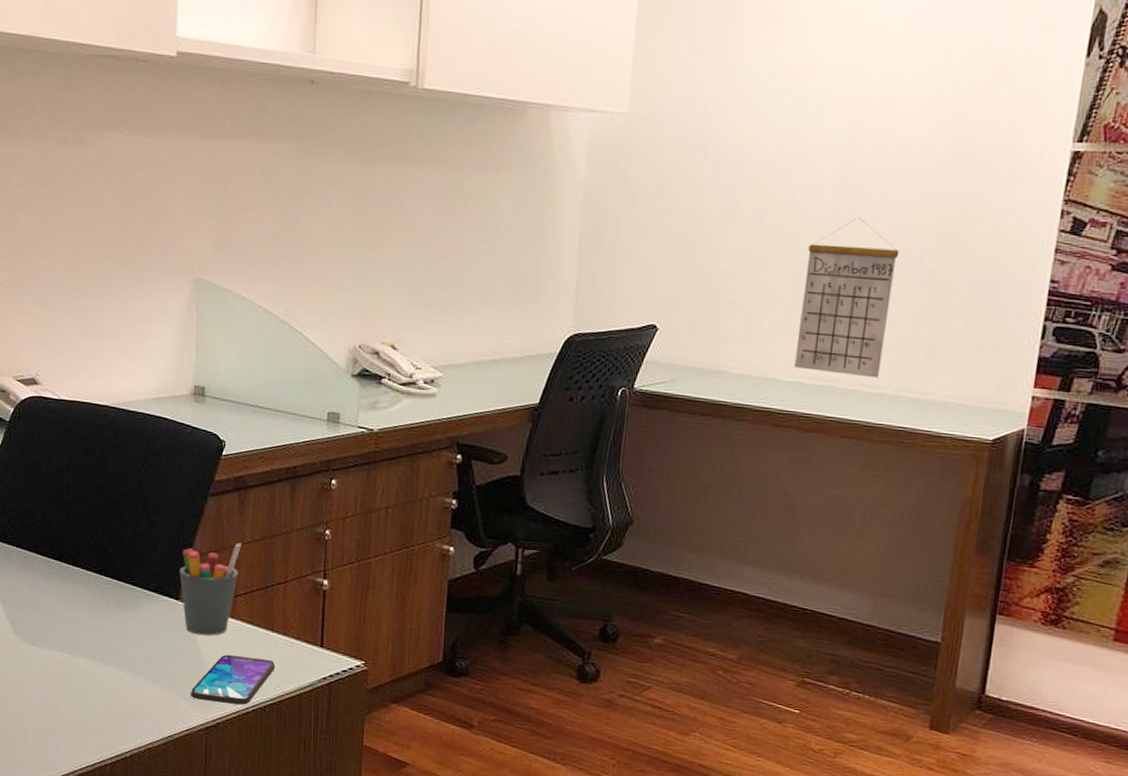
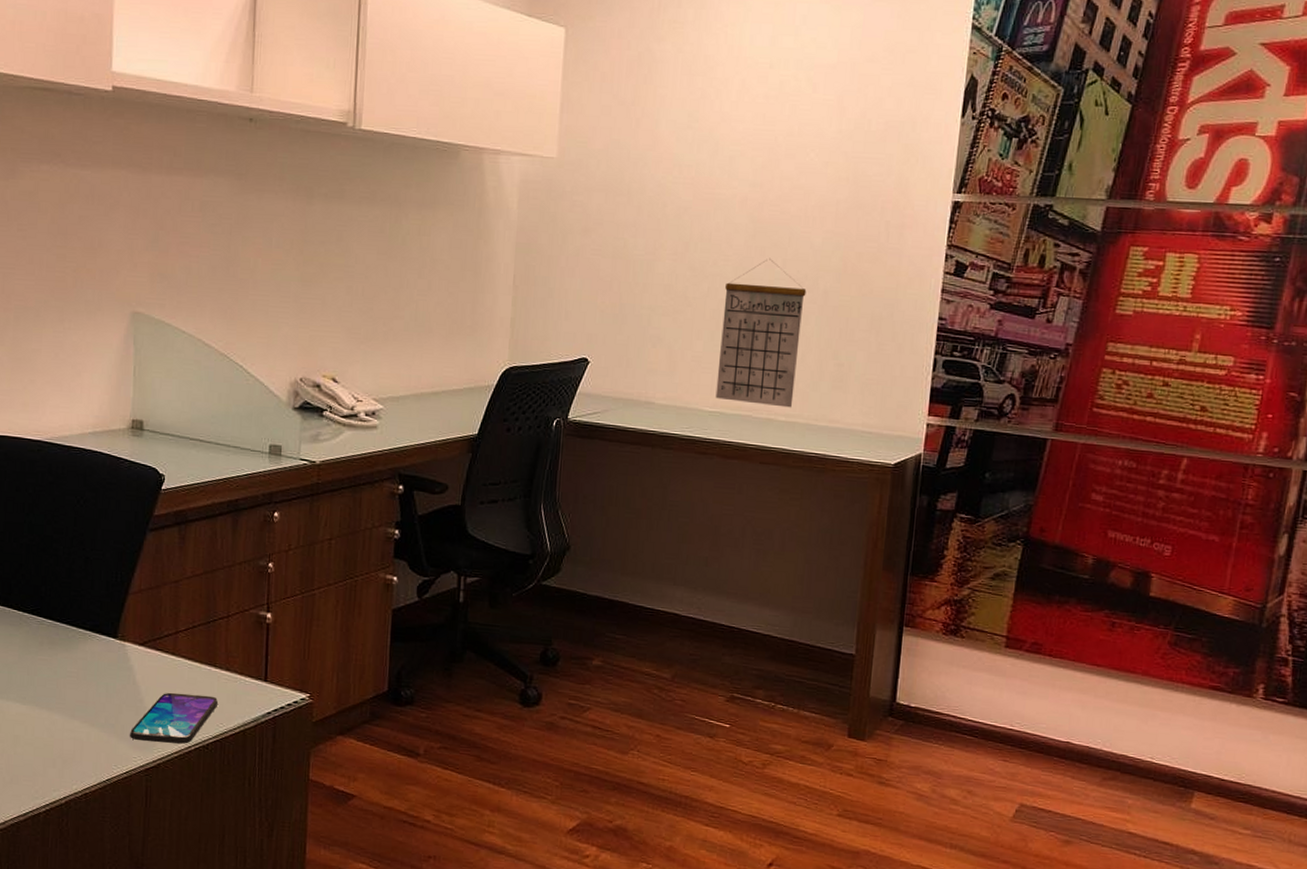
pen holder: present [179,543,242,636] -> none [117,578,182,674]

